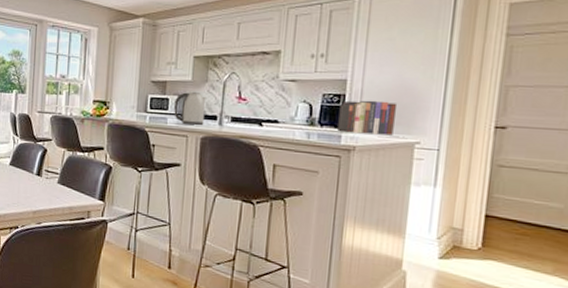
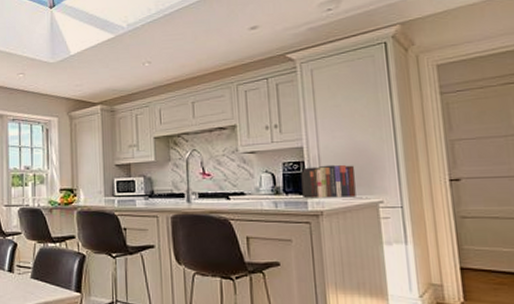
kettle: present [174,91,206,126] -> none [141,171,173,206]

